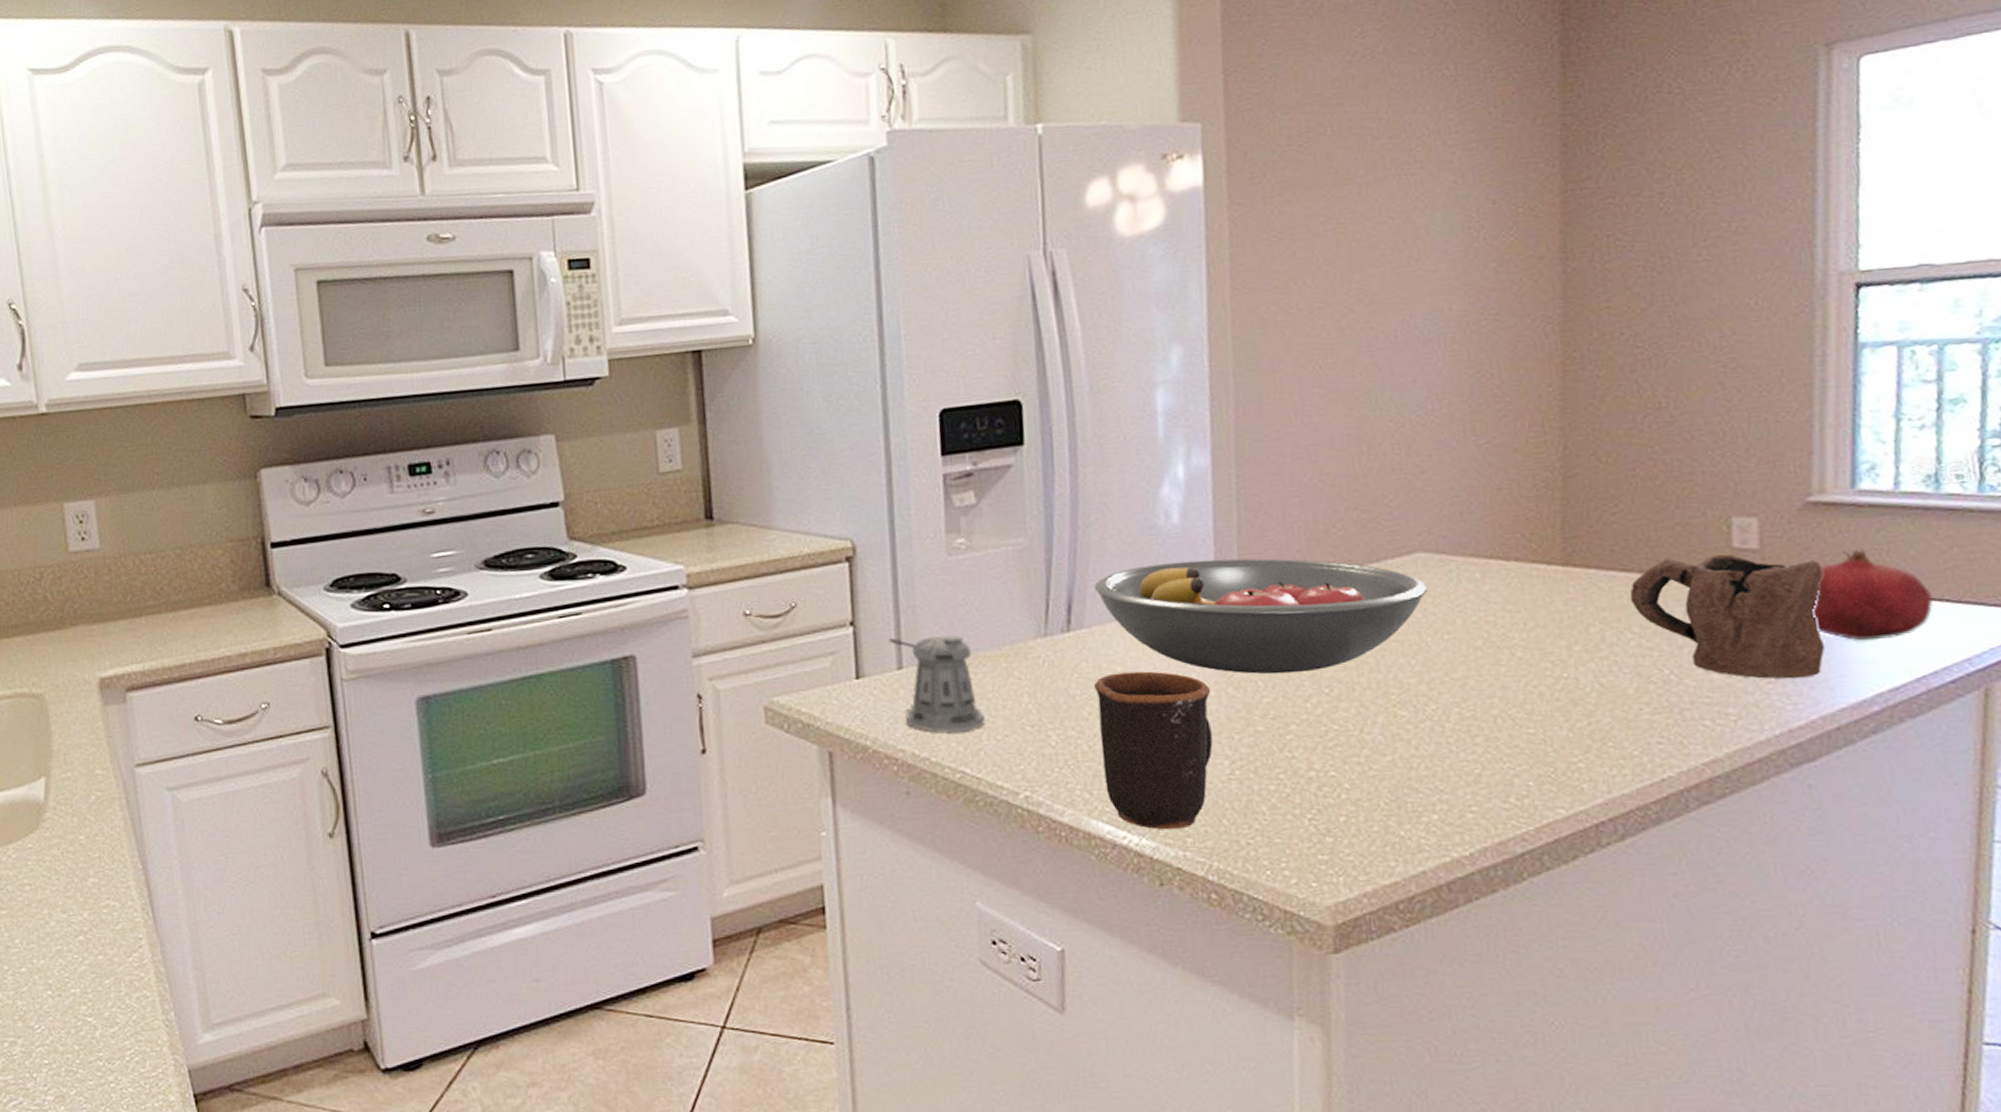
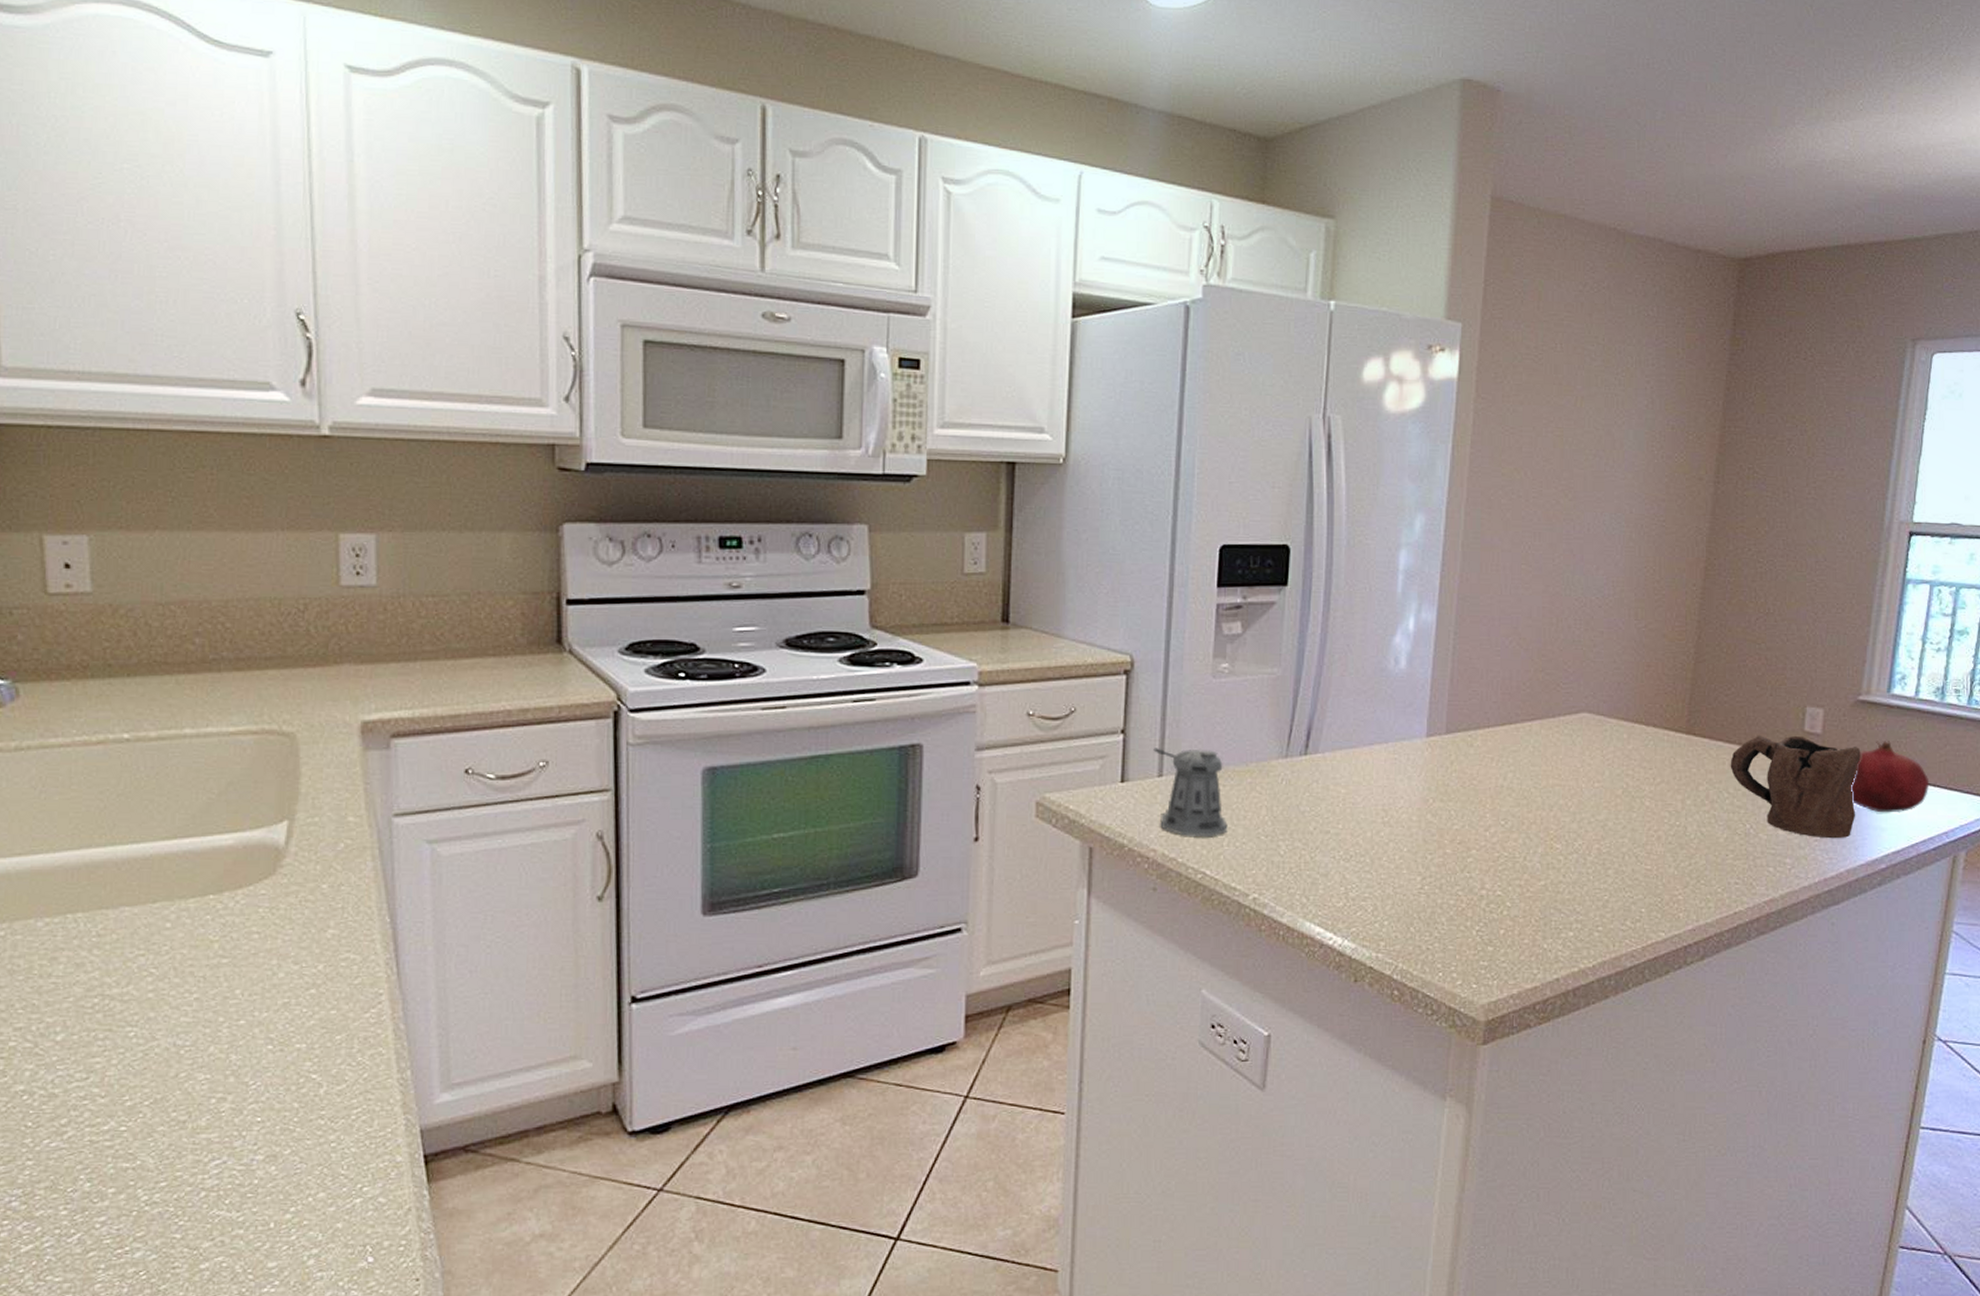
fruit bowl: present [1094,558,1429,675] -> none [1330,702,1588,806]
mug: present [1094,671,1213,830] -> none [1320,794,1413,934]

